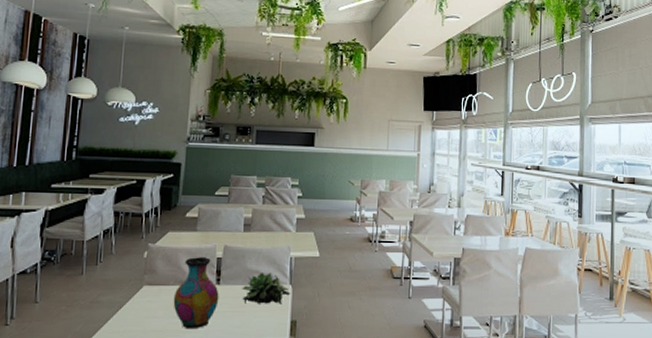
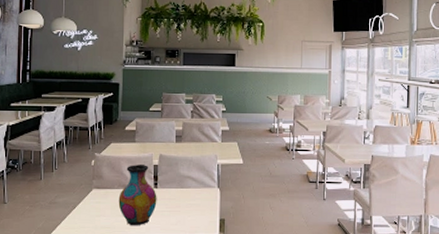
succulent plant: present [241,273,291,304] -> none [176,178,219,205]

